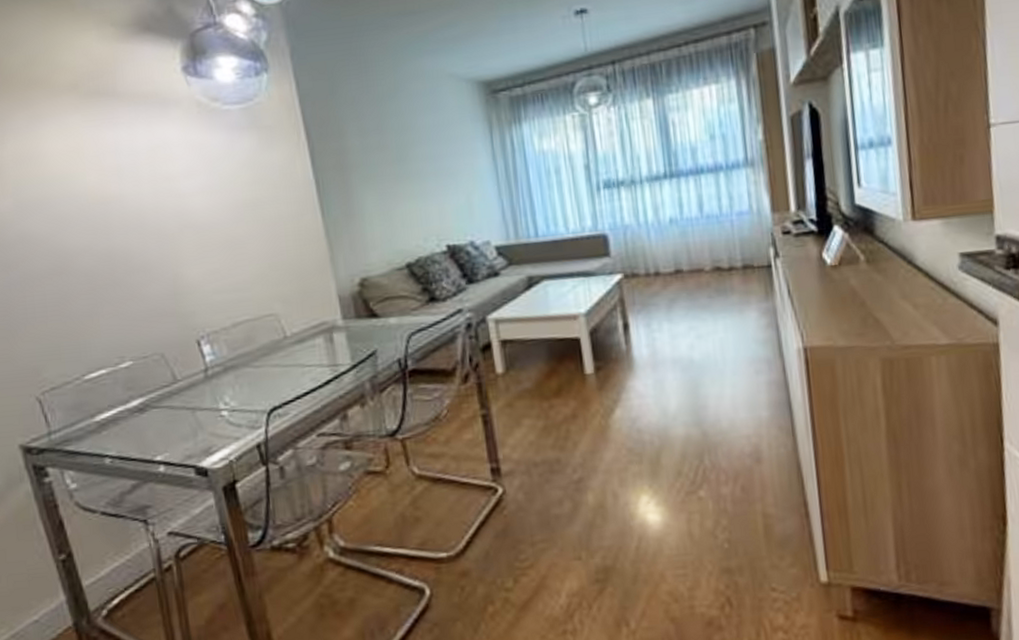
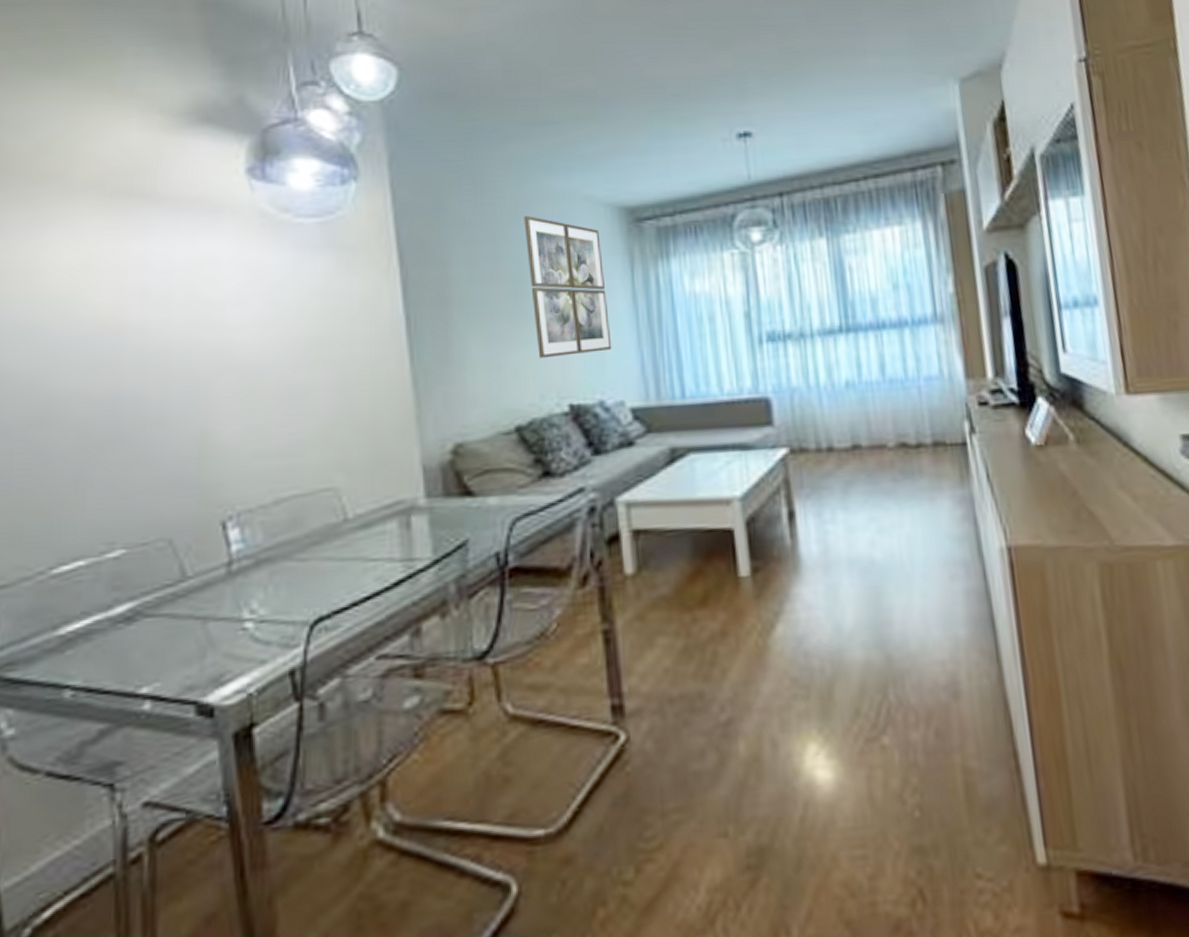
wall art: none [401,93,478,210] -> present [524,216,612,359]

